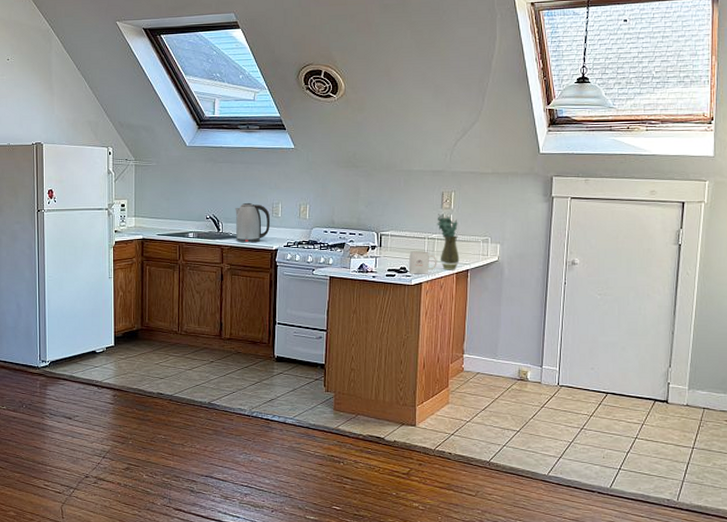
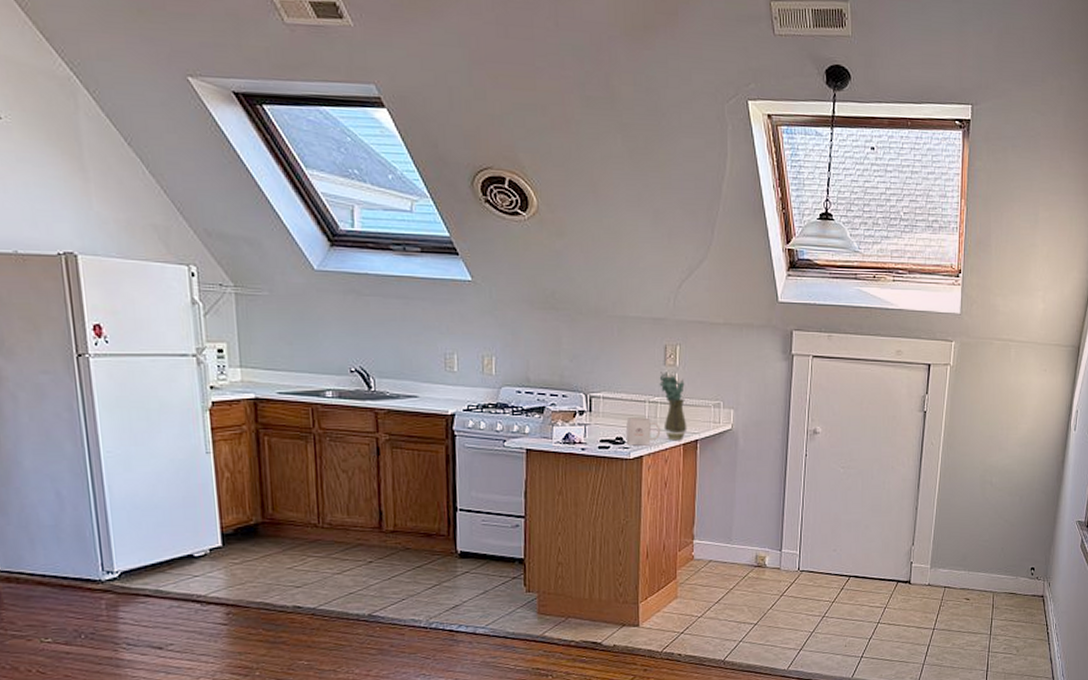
kettle: present [235,202,271,243] -> none [391,351,444,406]

